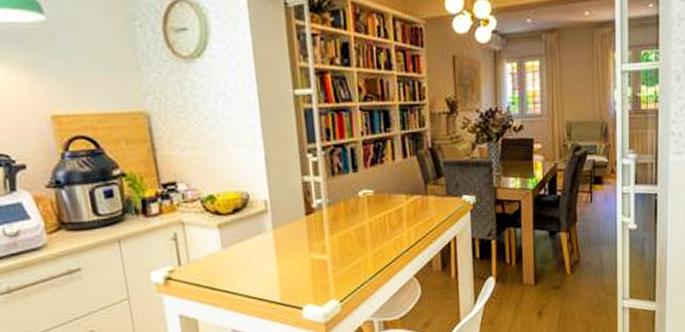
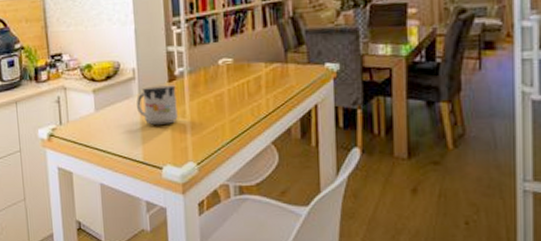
mug: none [270,218,317,262] -> present [136,85,178,125]

